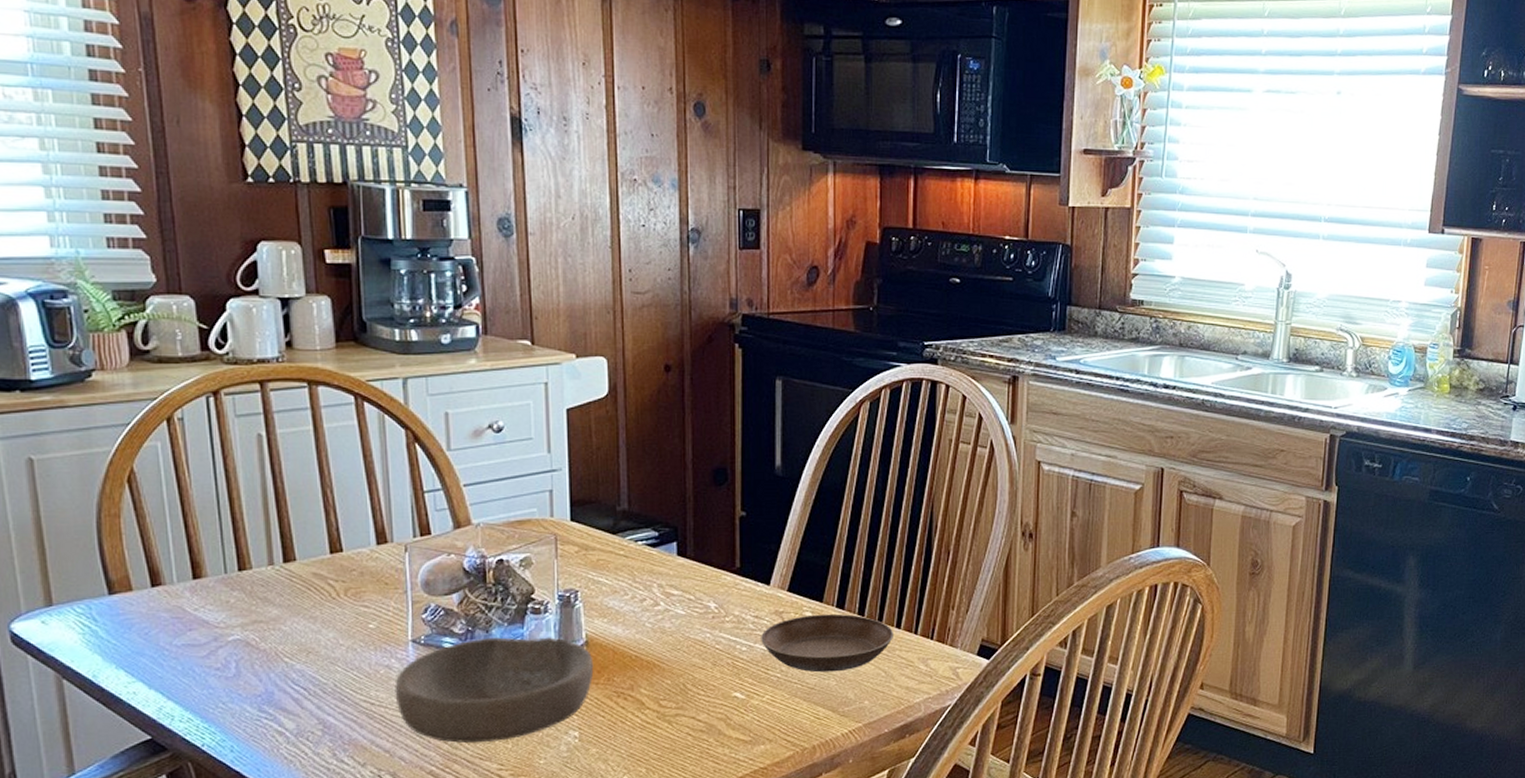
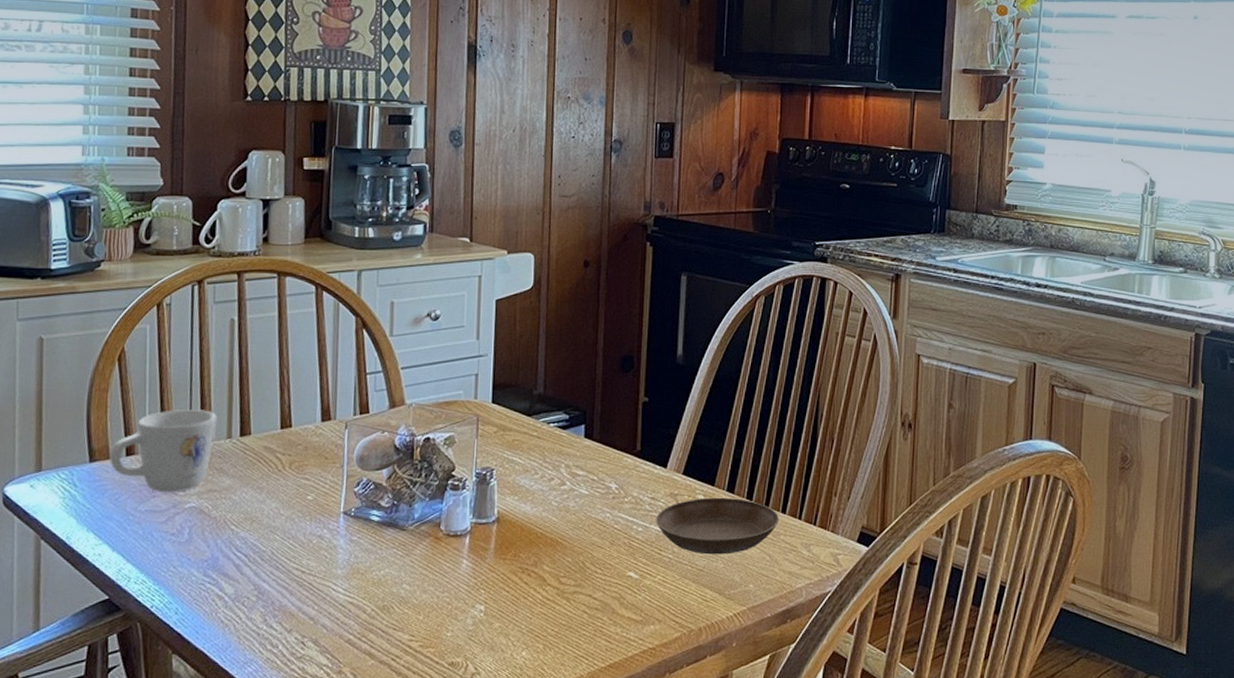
mug: none [132,535,255,625] -> present [110,410,218,493]
bowl: present [394,637,594,743] -> none [323,511,503,614]

